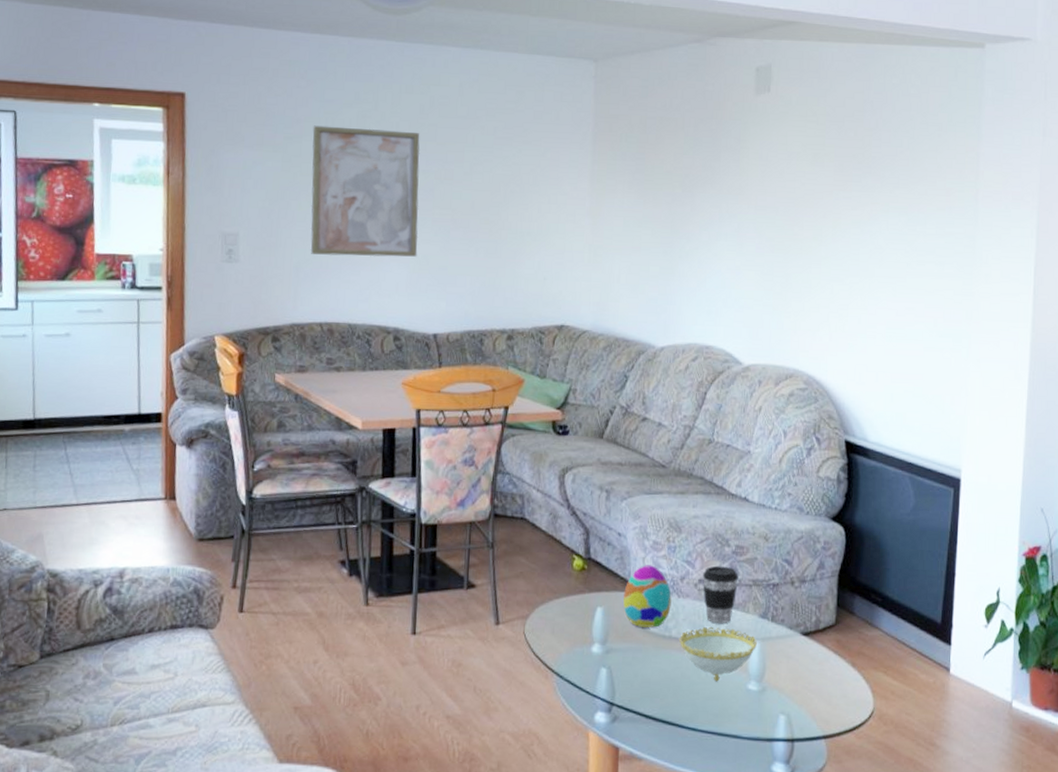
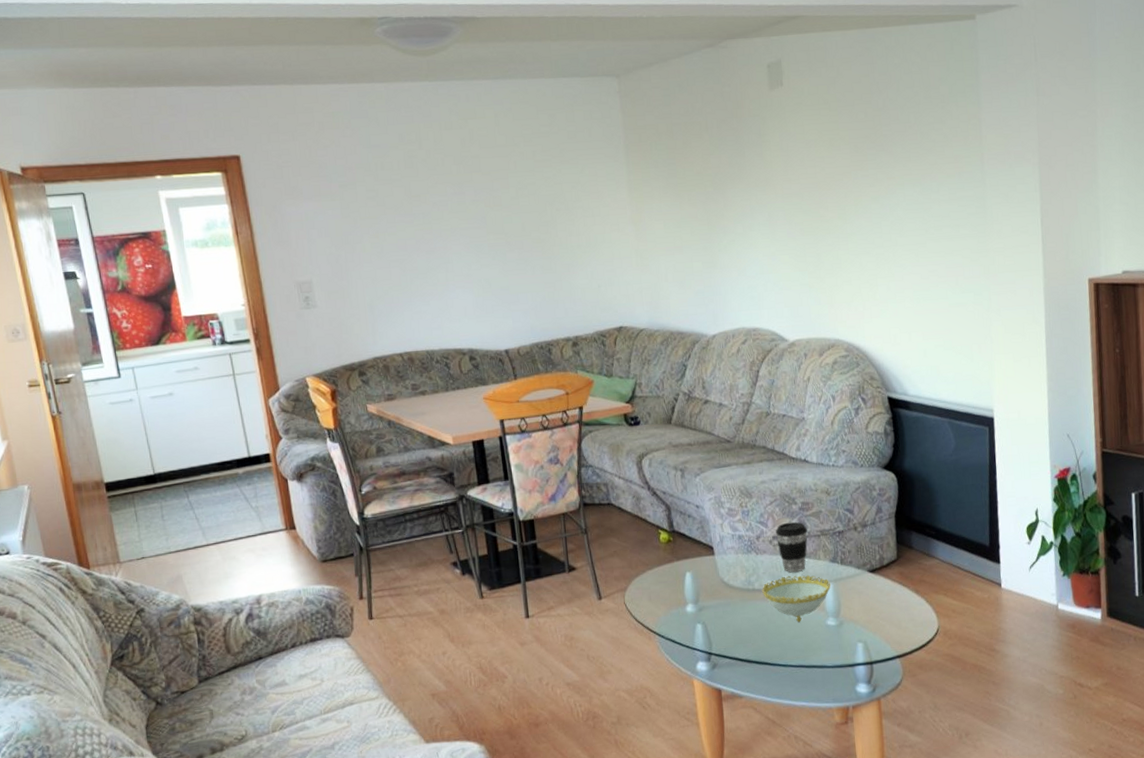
wall art: present [310,125,420,257] -> none [364,165,480,291]
decorative egg: present [623,565,672,628] -> none [708,529,751,585]

